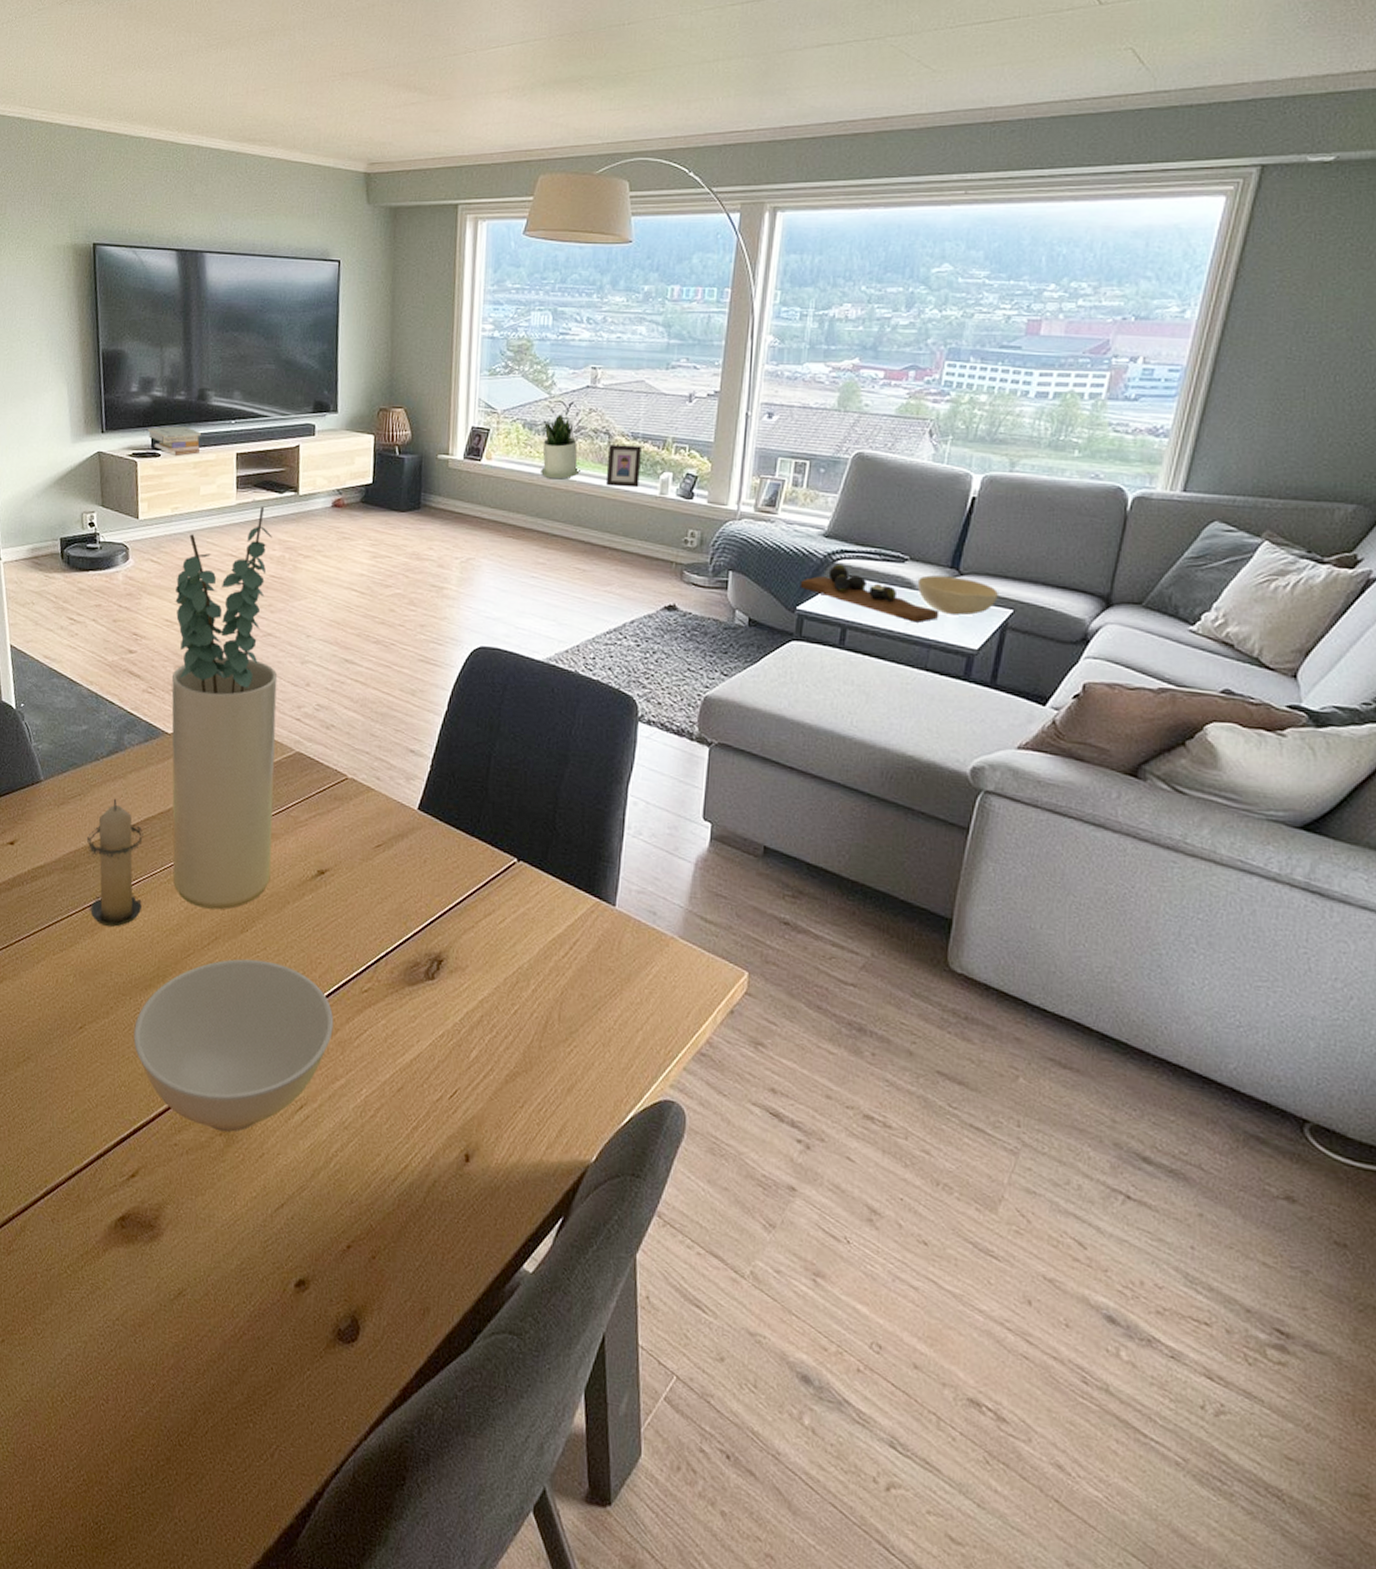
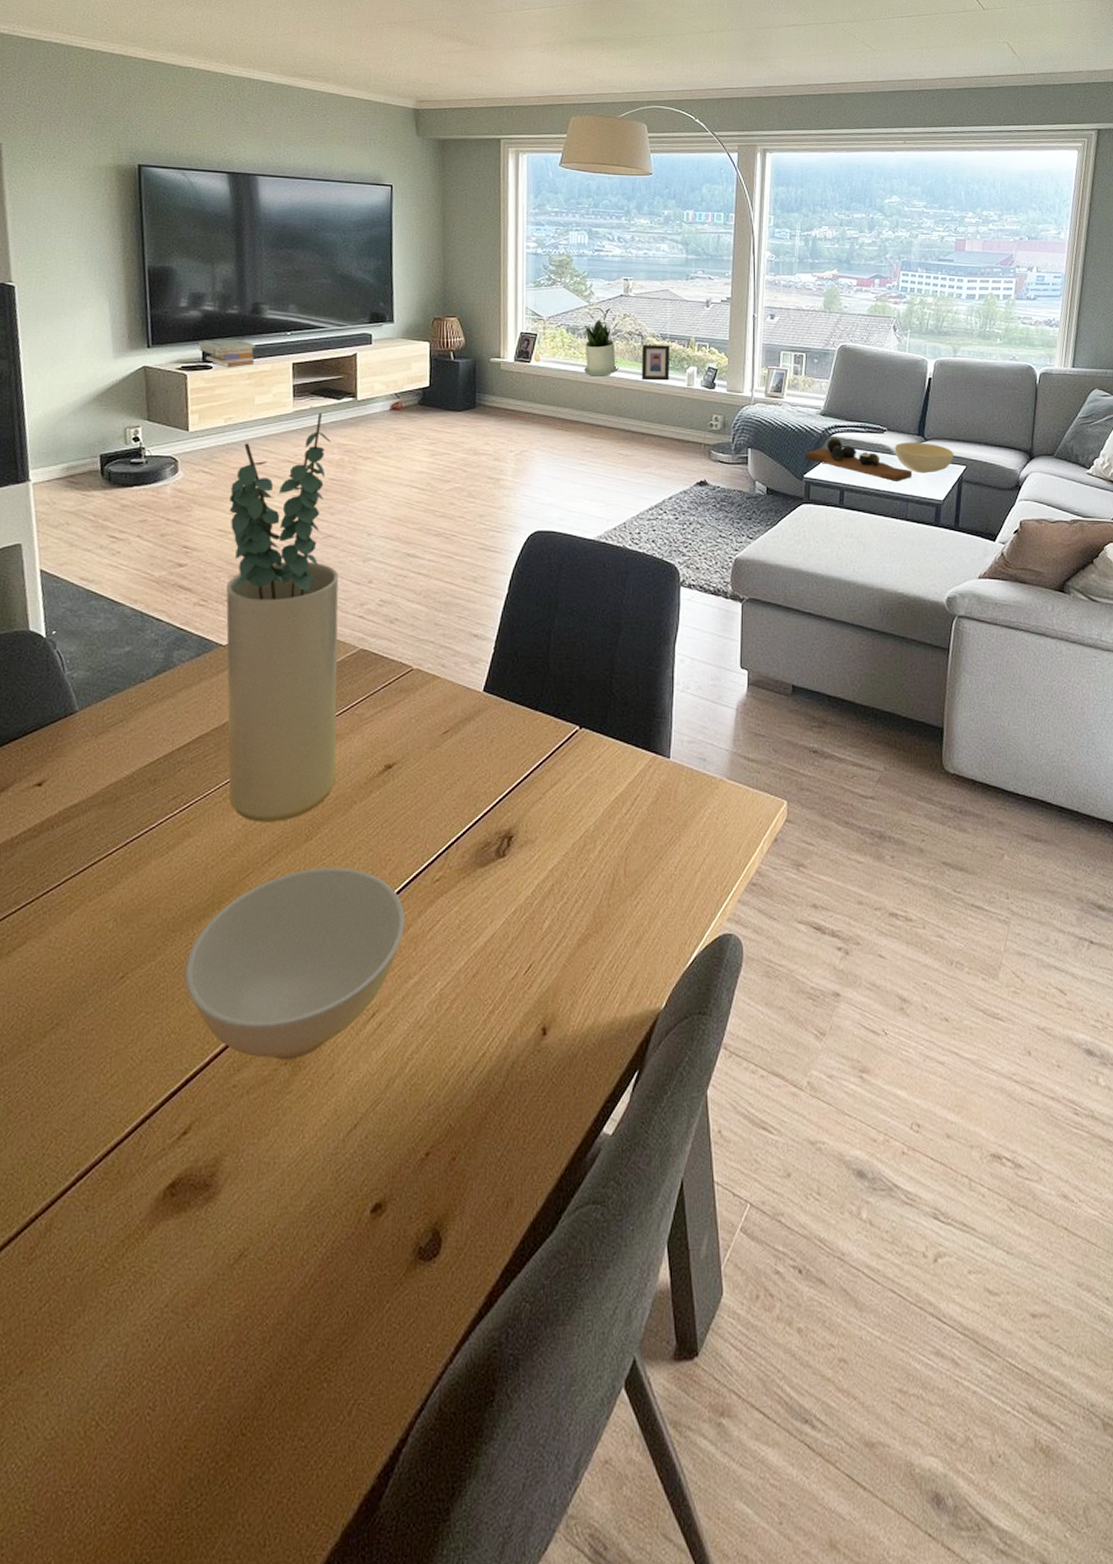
candle: present [86,798,144,927] -> none [129,720,196,859]

